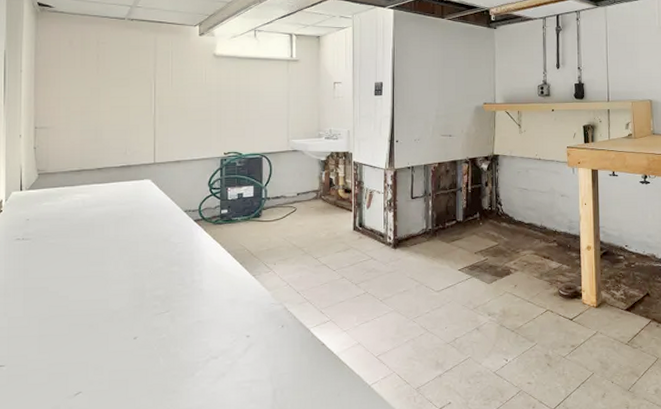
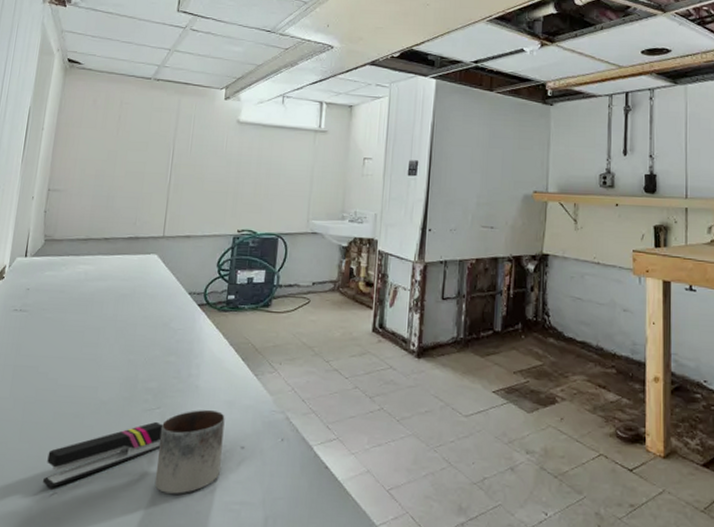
stapler: none [67,323,173,389] -> present [43,421,162,488]
mug: none [171,308,230,381] -> present [154,409,225,494]

